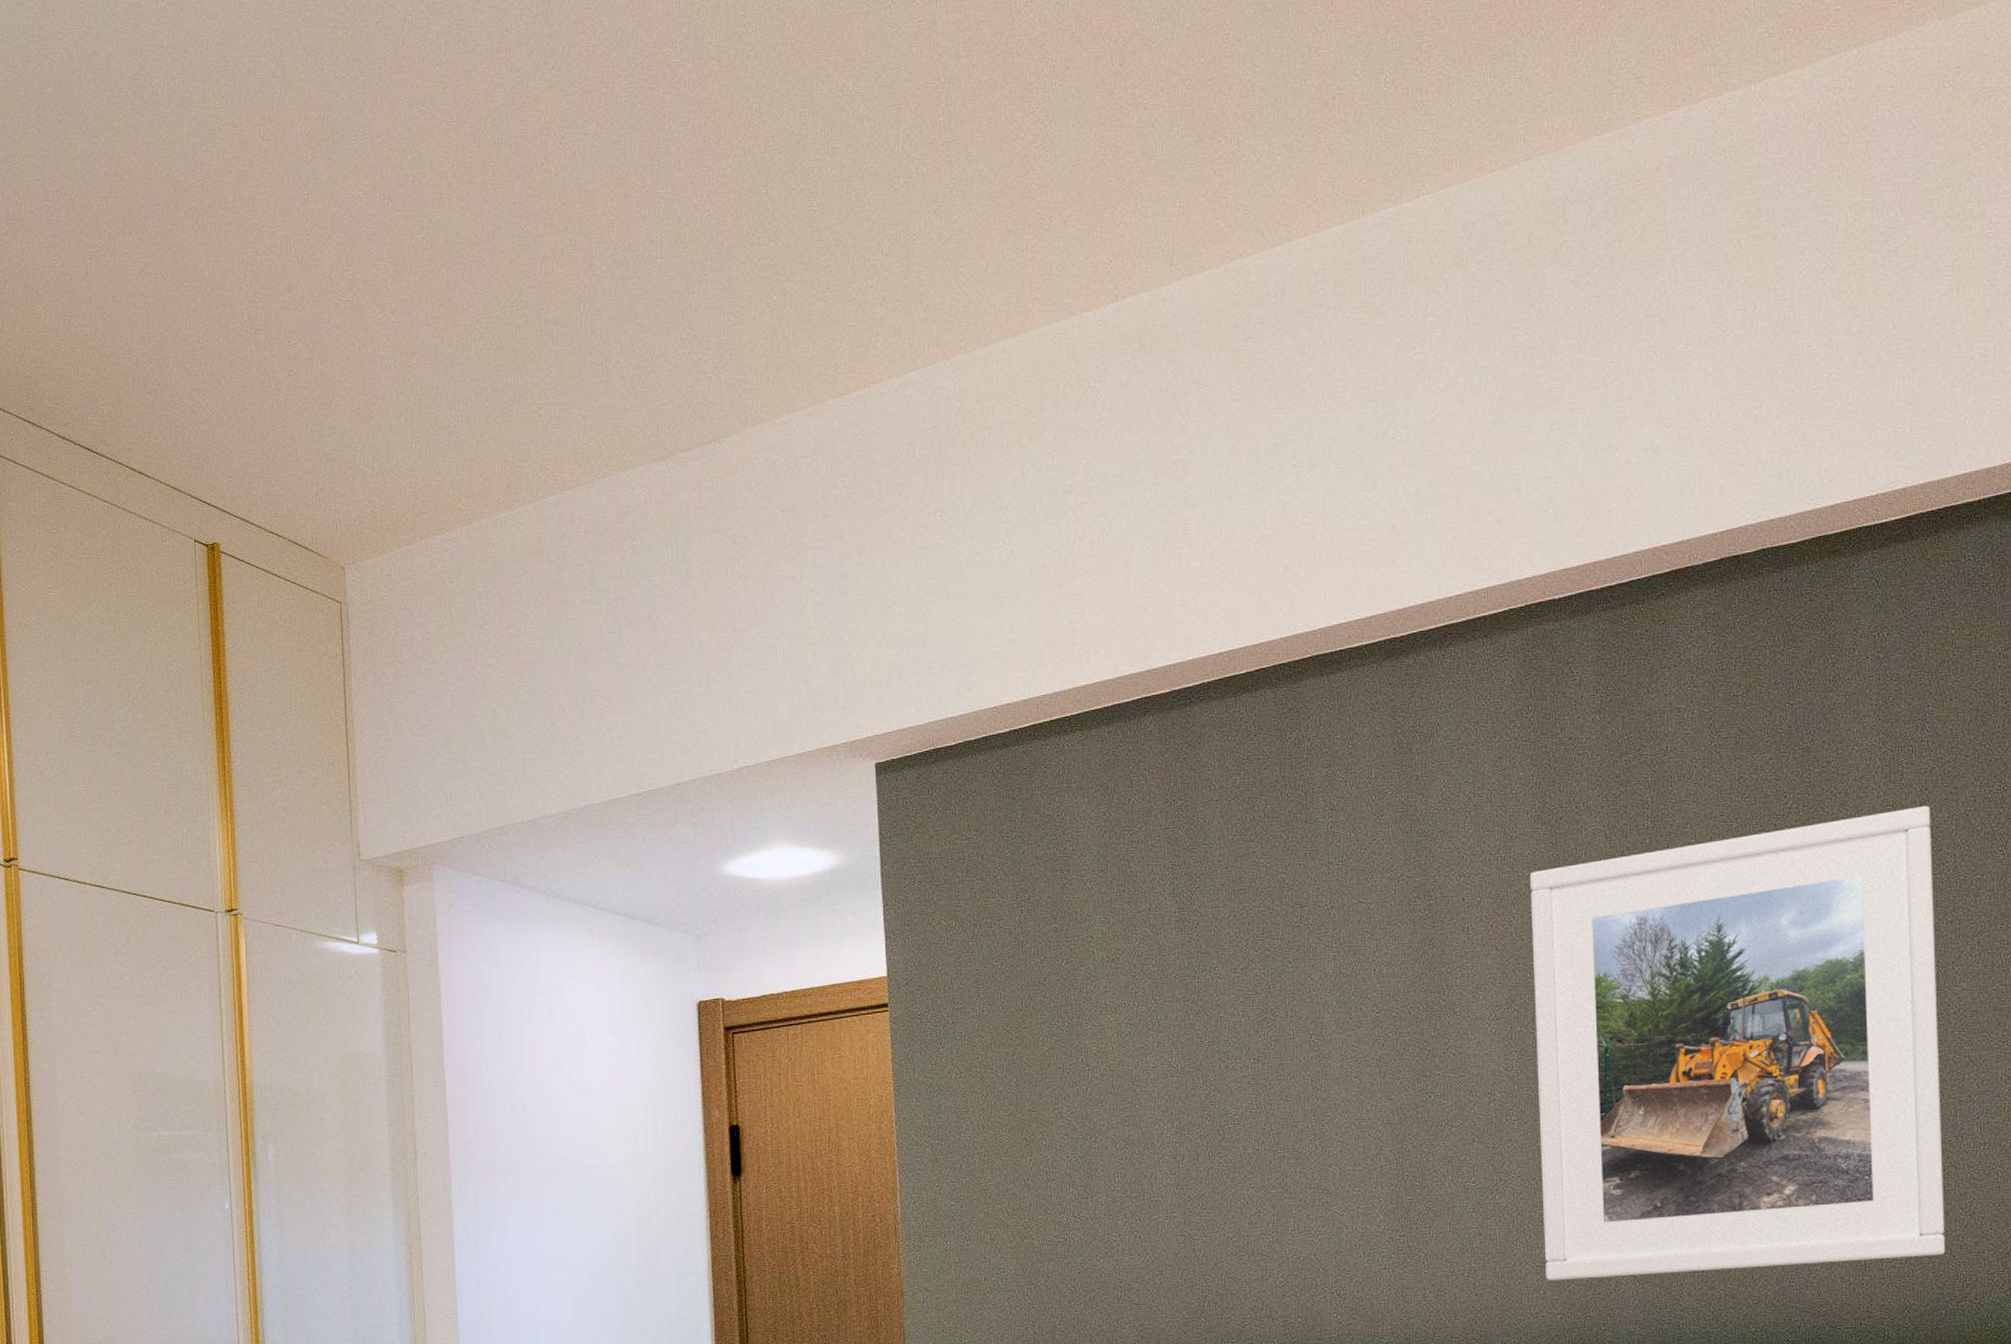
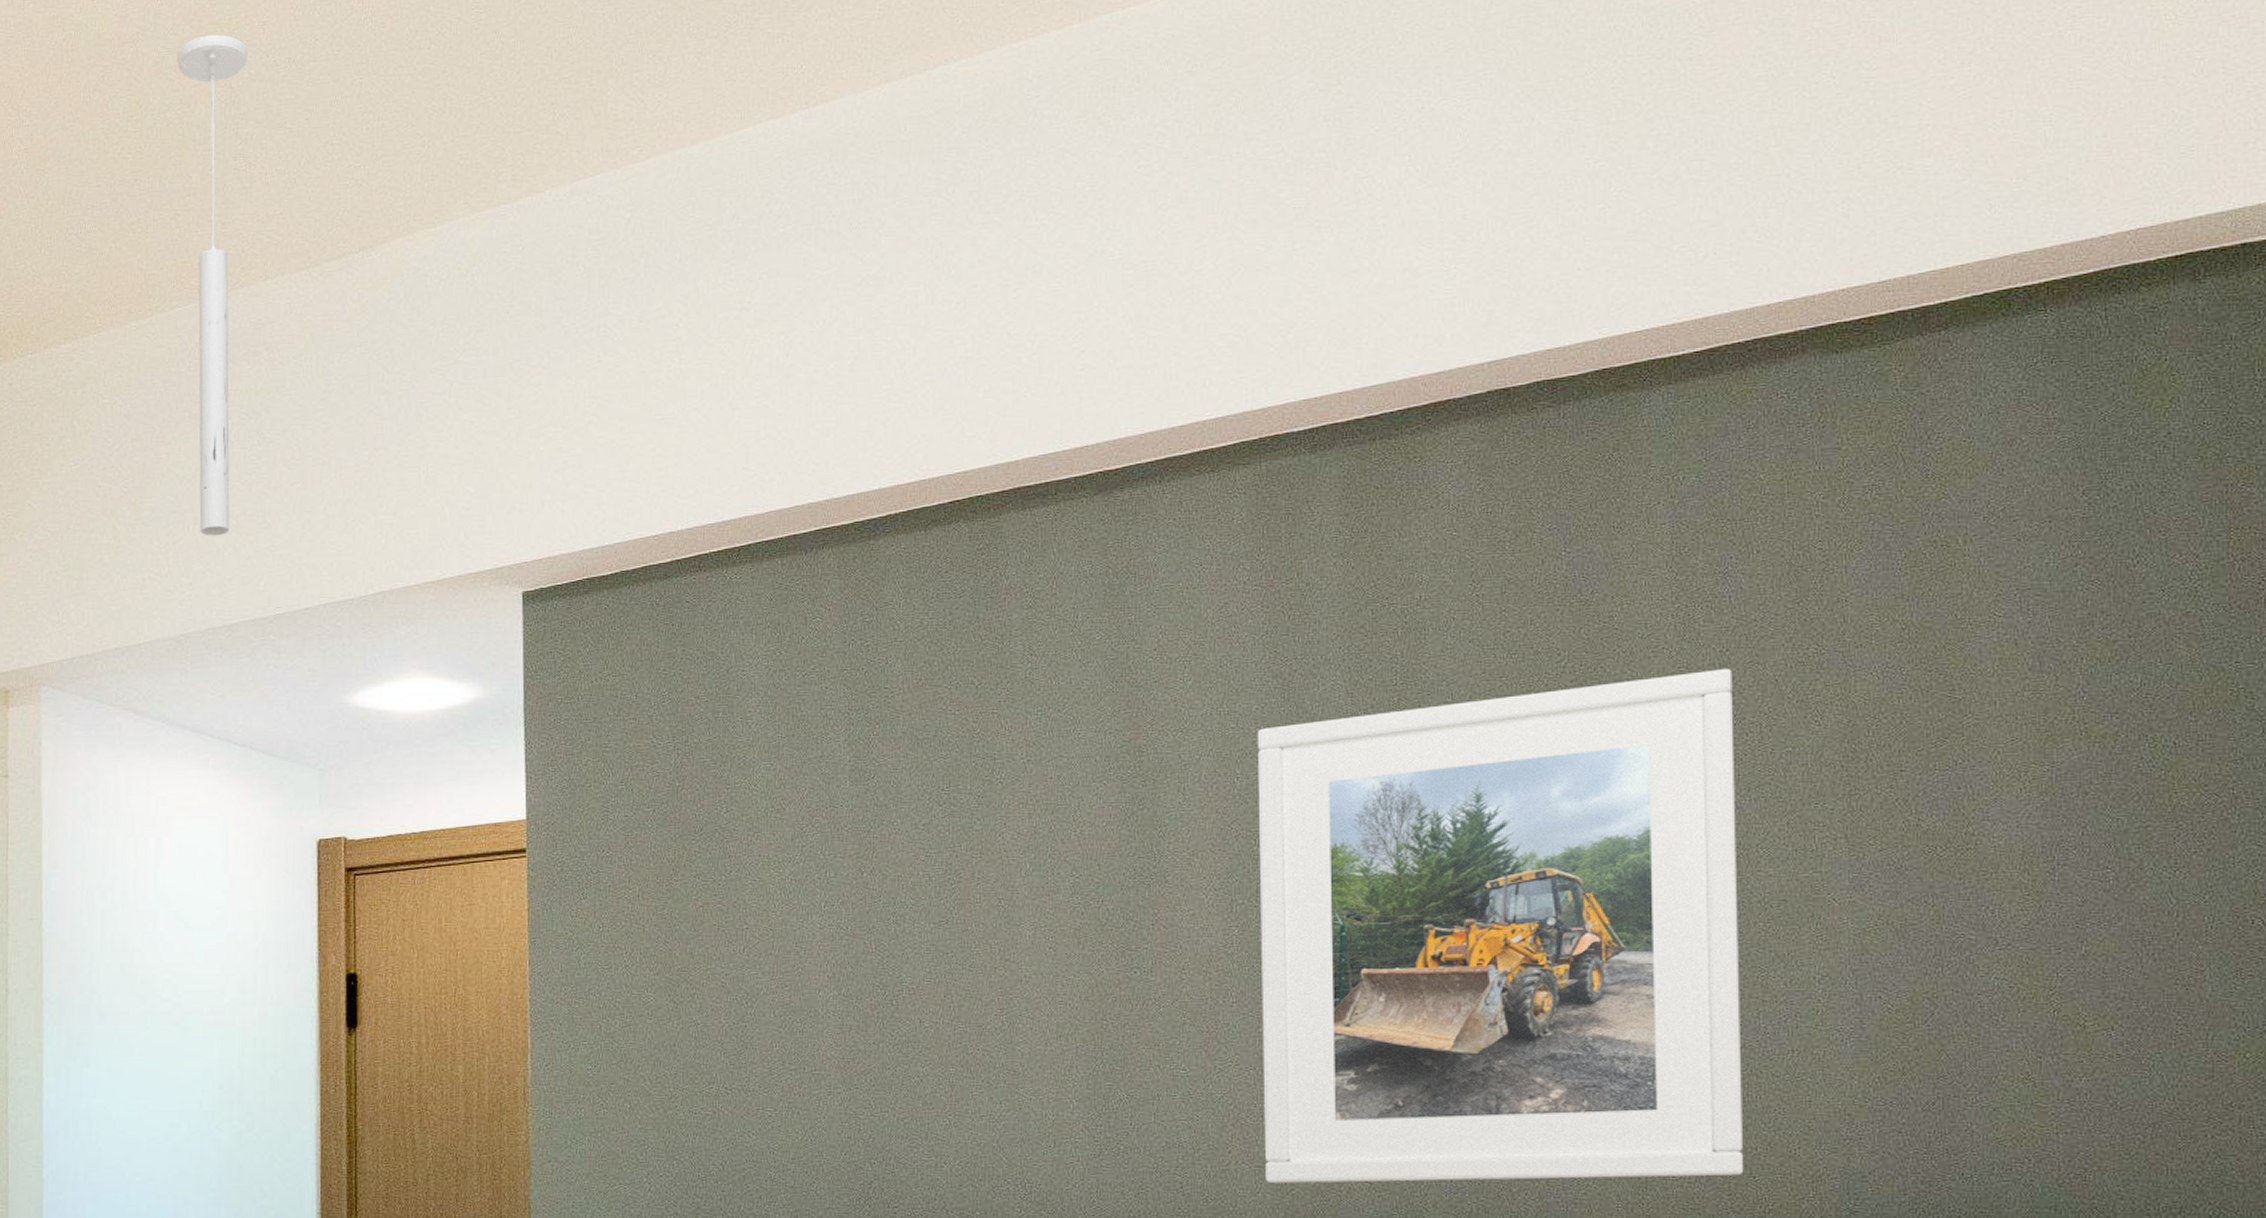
ceiling light: none [532,232,602,718] -> present [177,34,248,536]

